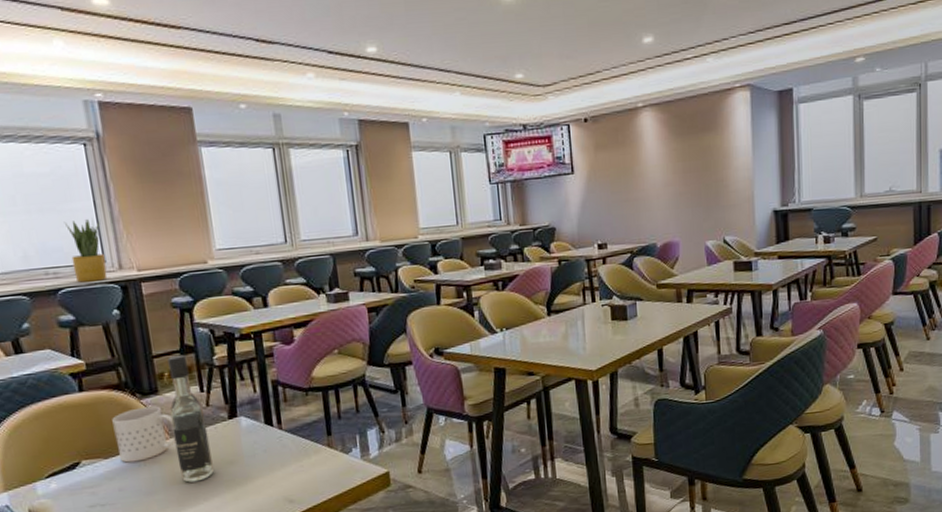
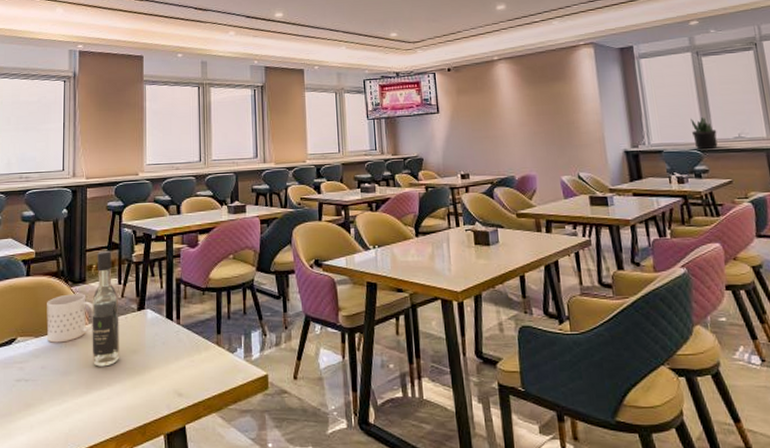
planter: present [63,219,108,283] -> none [40,137,65,186]
planter: none [843,170,869,205] -> present [690,117,718,149]

